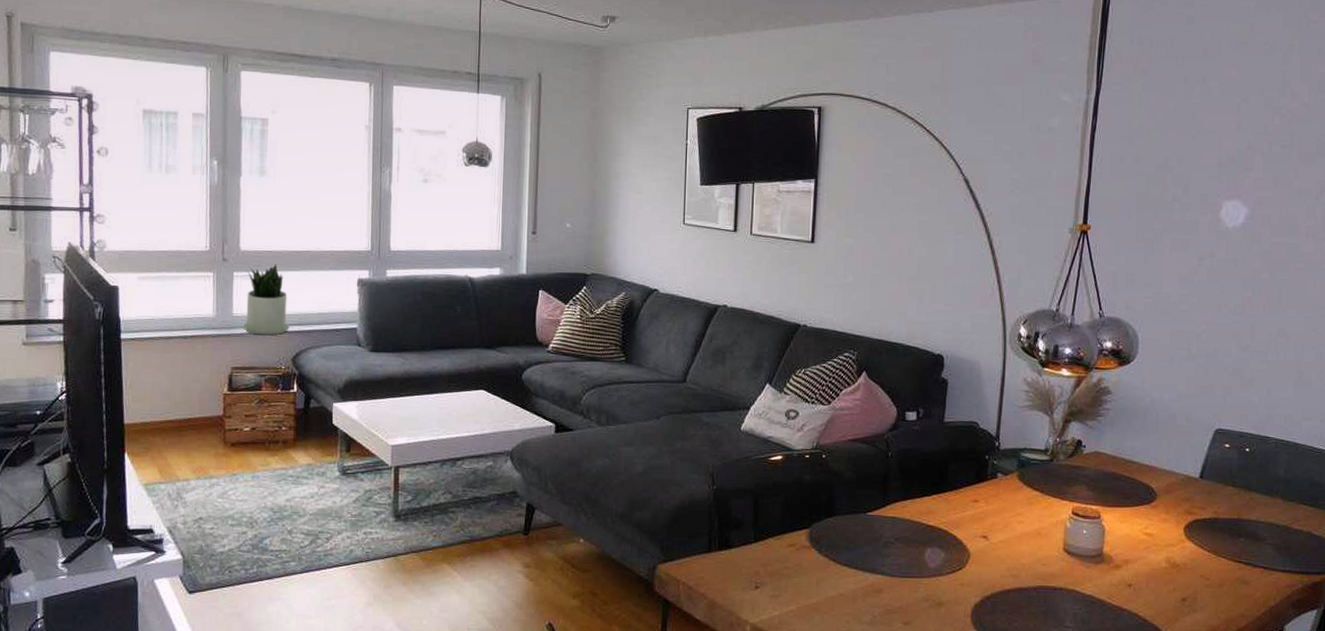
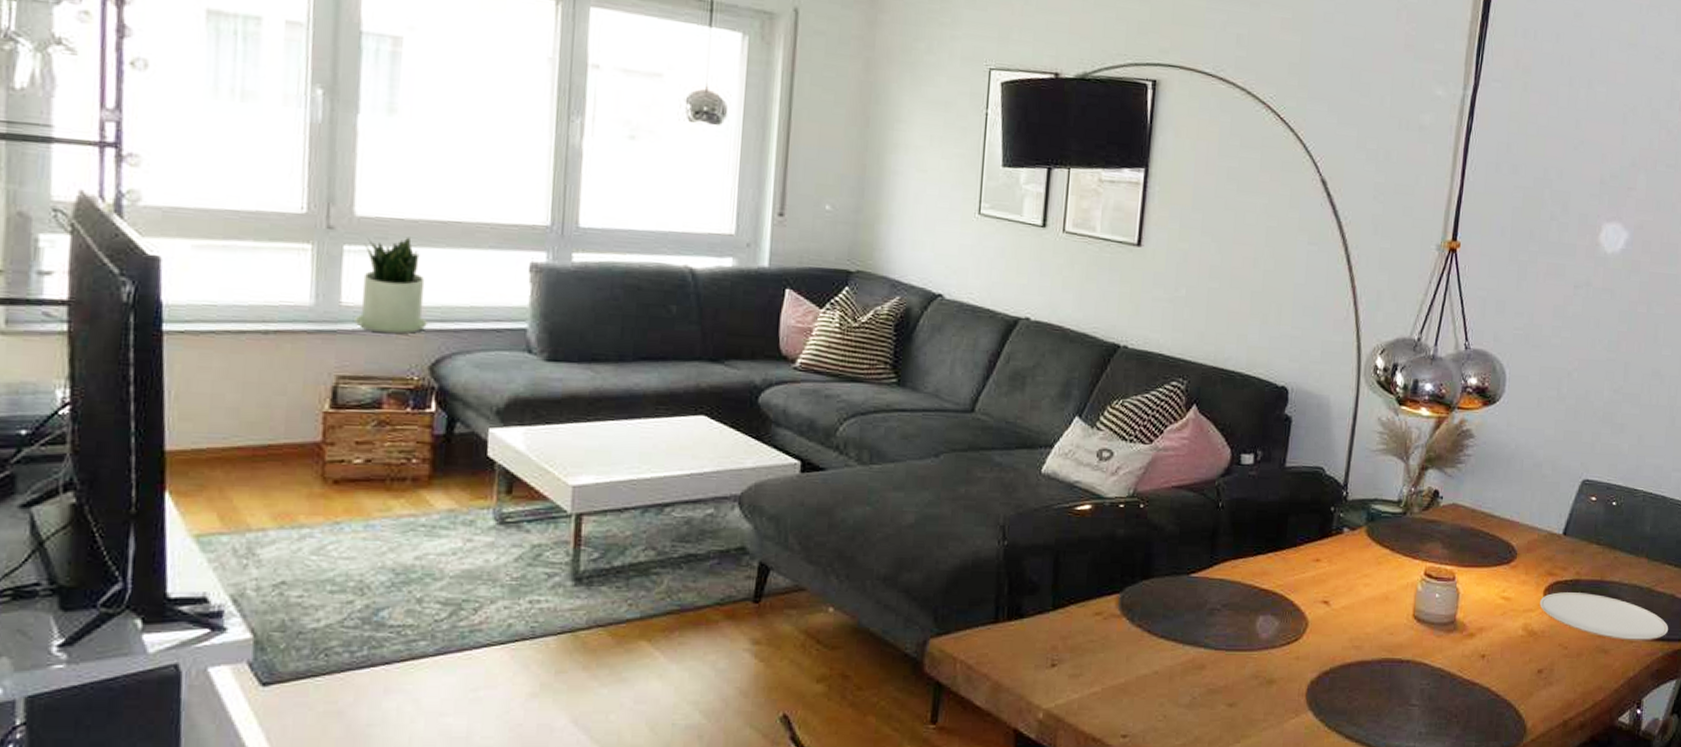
plate: none [1181,529,1307,574] -> present [1540,592,1669,641]

